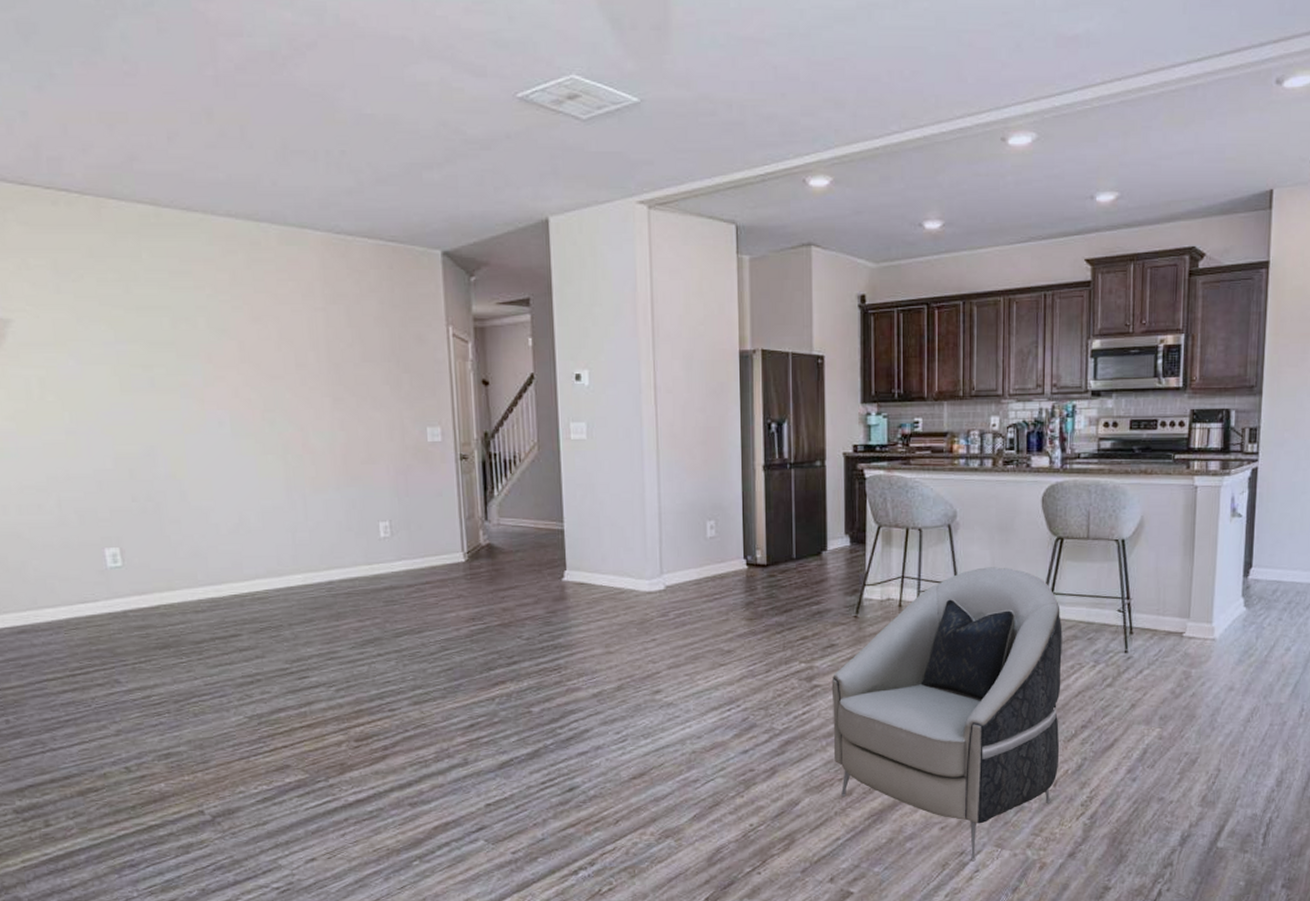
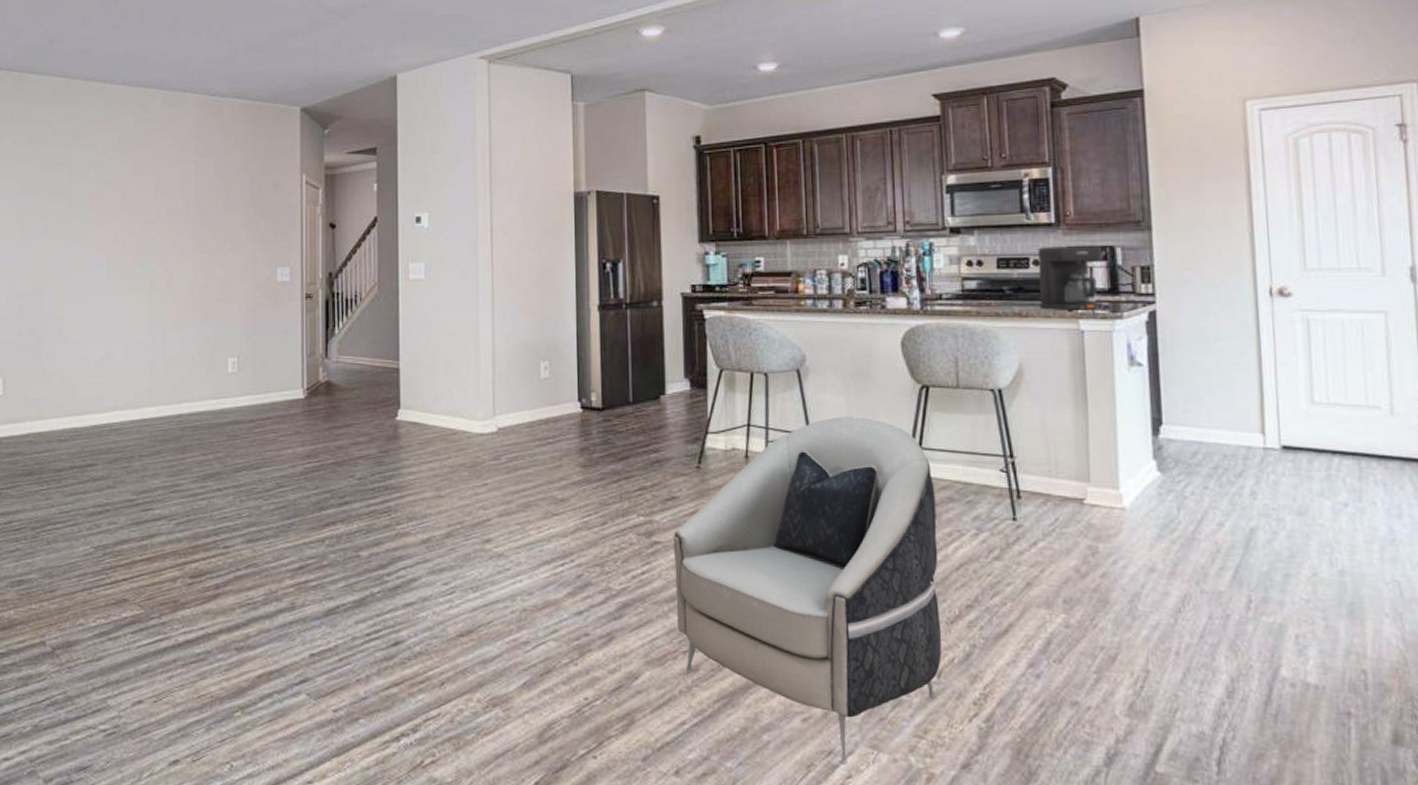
coffee maker: none [1163,408,1222,469] -> present [1038,245,1112,312]

